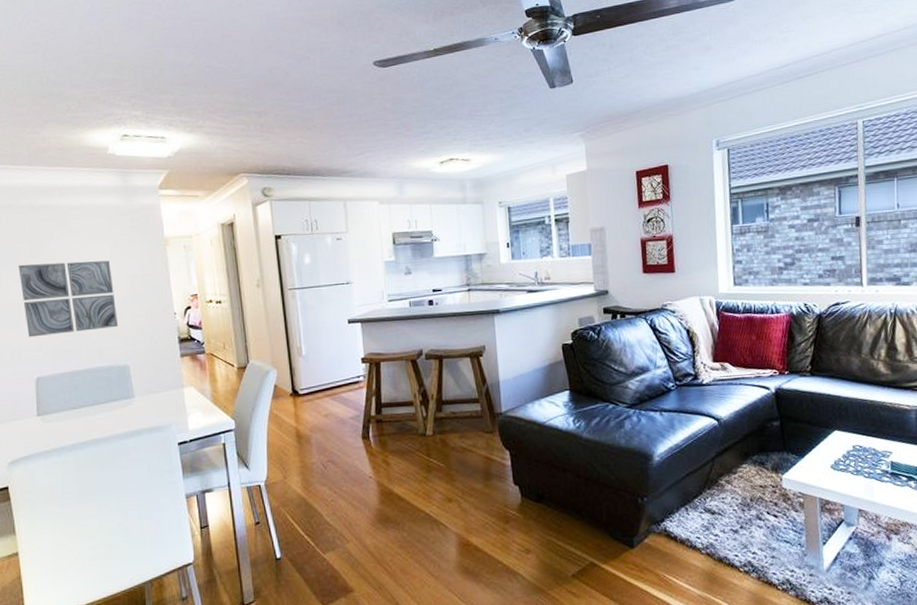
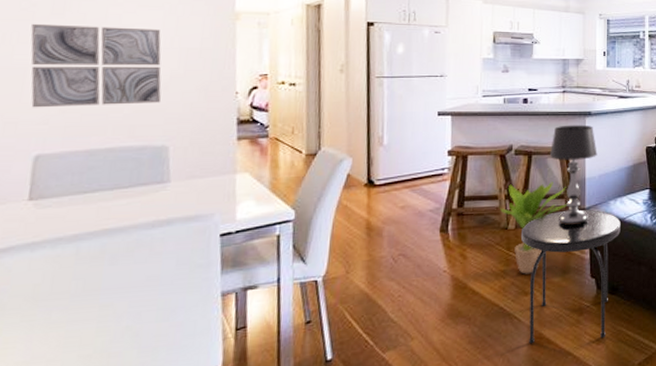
potted plant: none [417,385,482,481] -> present [500,181,567,274]
side table: none [440,413,542,551] -> present [521,209,621,344]
table lamp: none [460,324,510,431] -> present [549,124,598,226]

